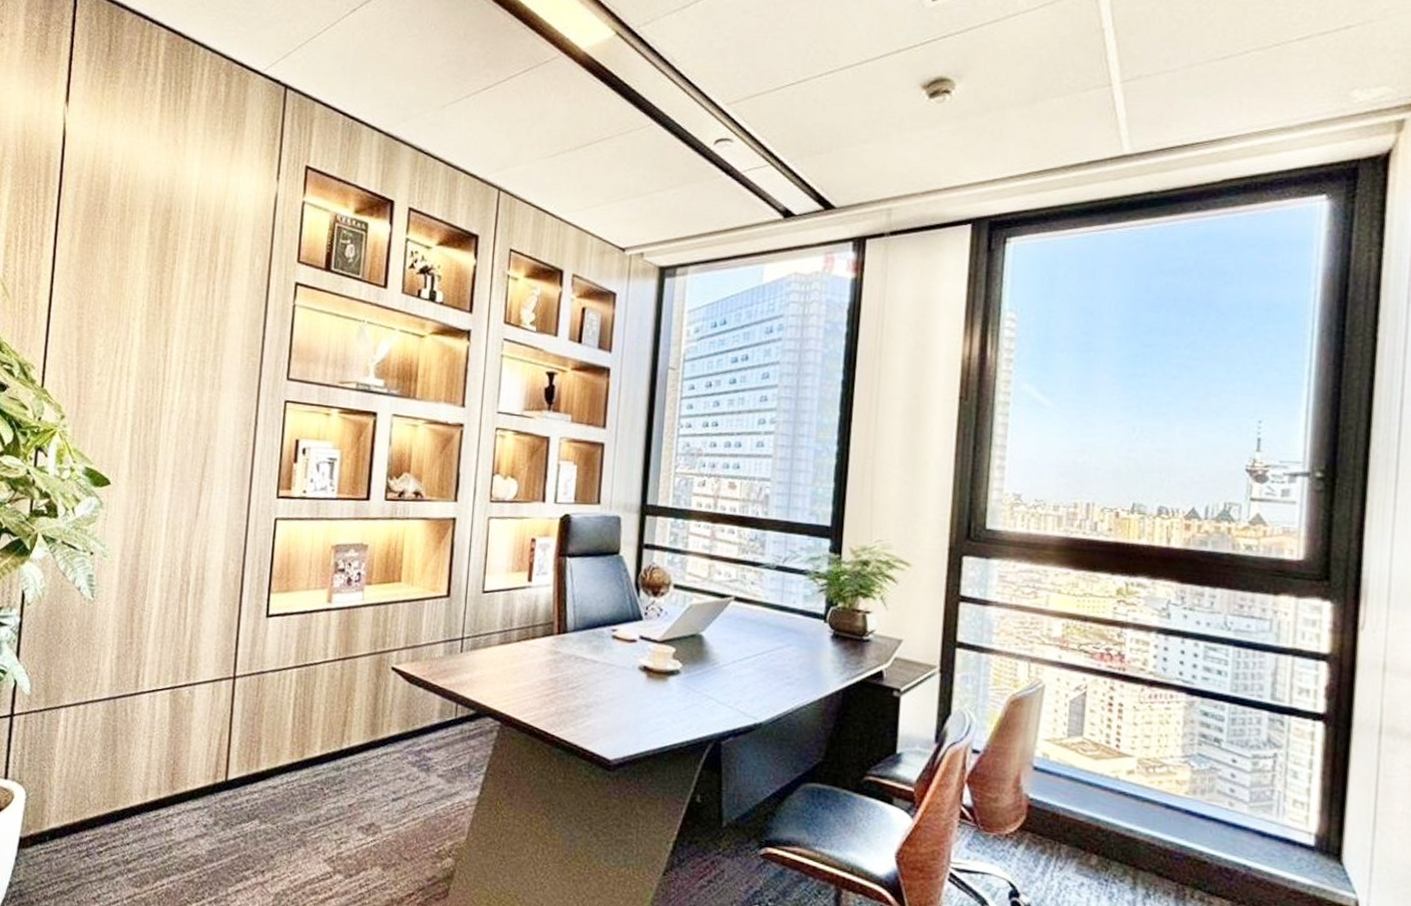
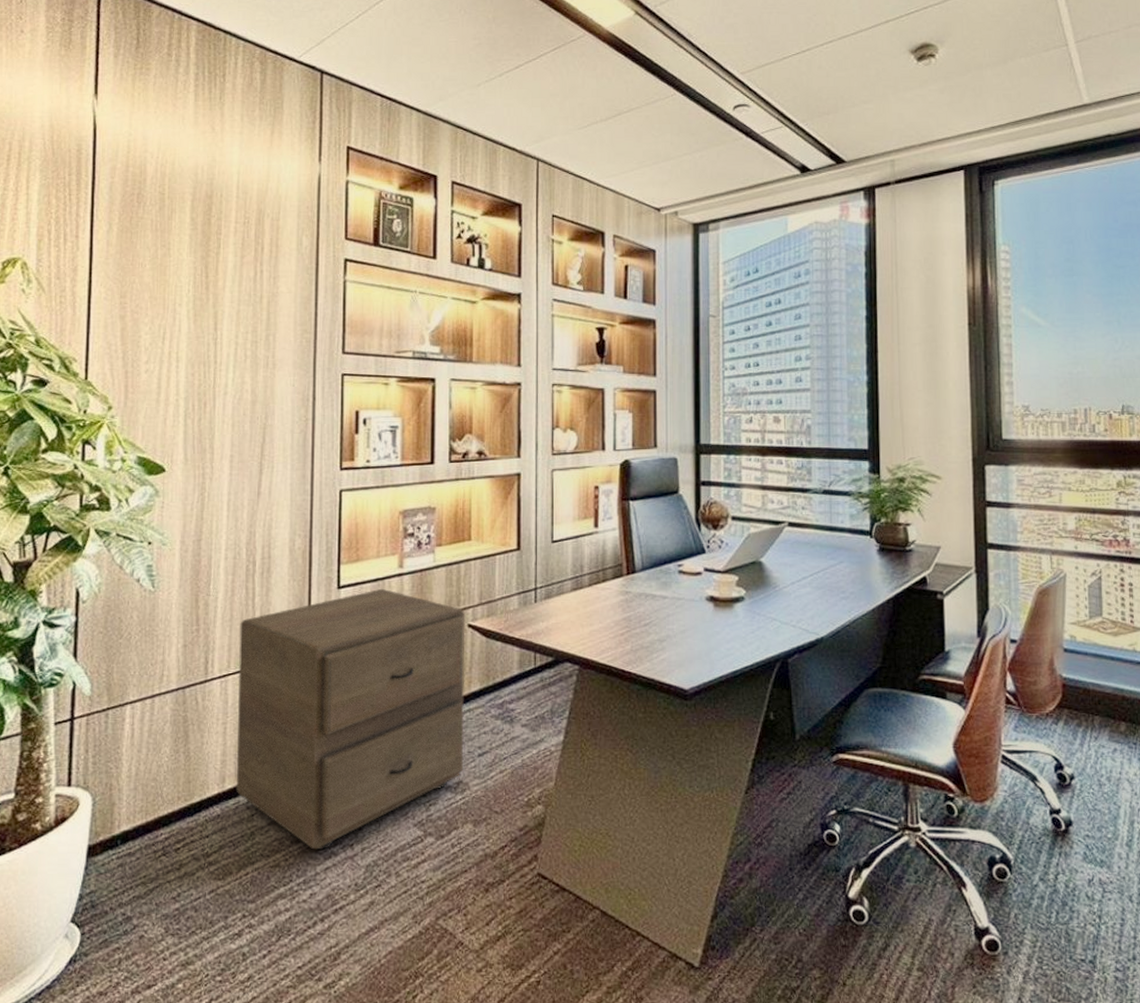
filing cabinet: none [157,621,389,872] -> present [236,588,464,850]

